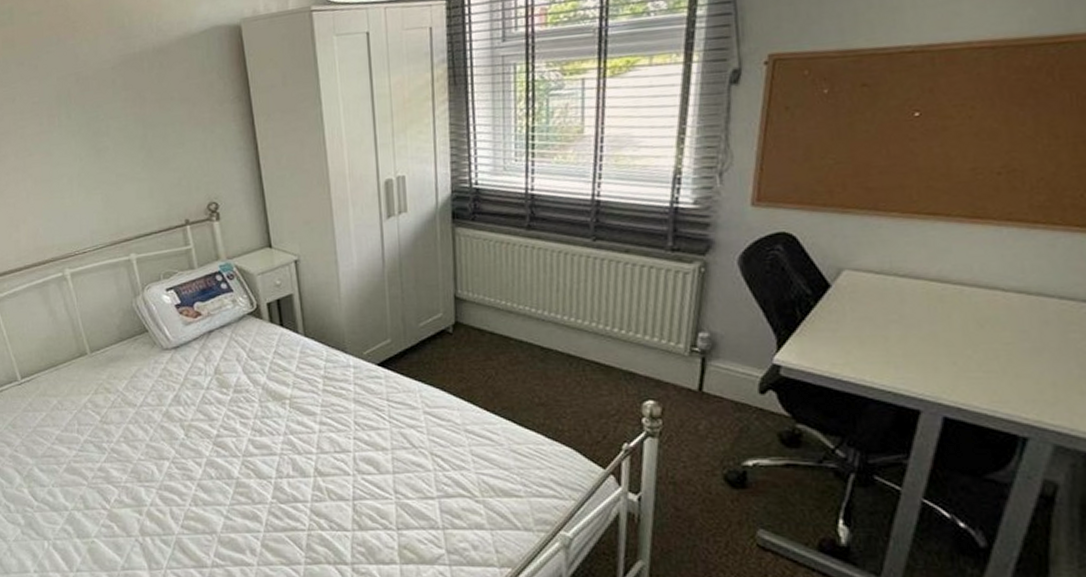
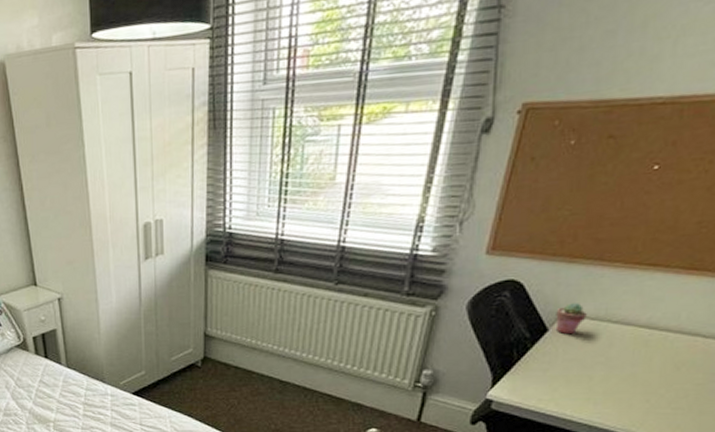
potted succulent: none [836,256,870,291] -> present [555,303,587,335]

